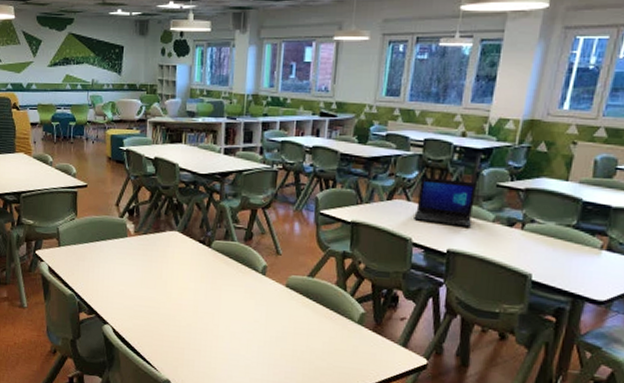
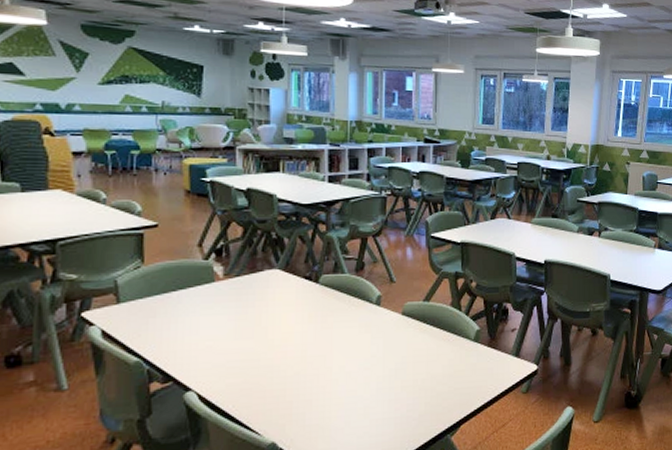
laptop: present [414,177,478,227] -> none [515,196,563,239]

